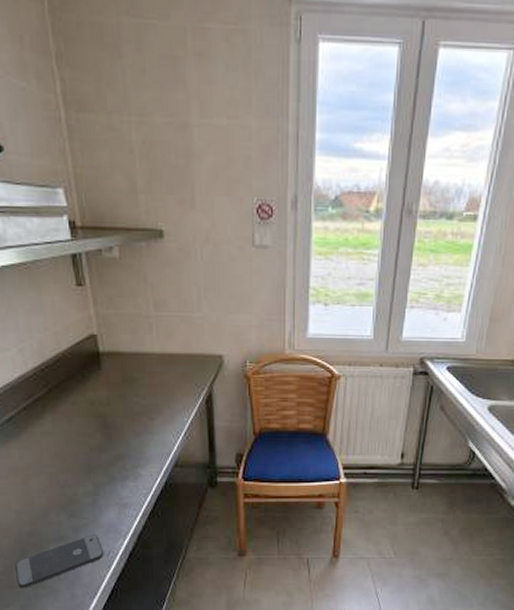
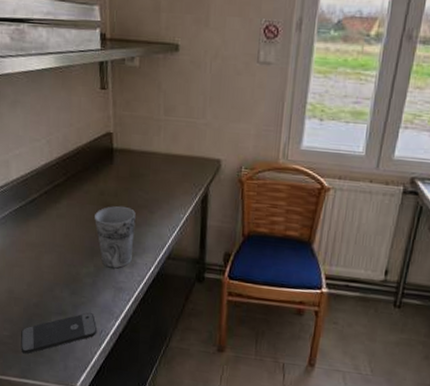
cup: none [86,415,135,484] -> present [94,205,136,269]

